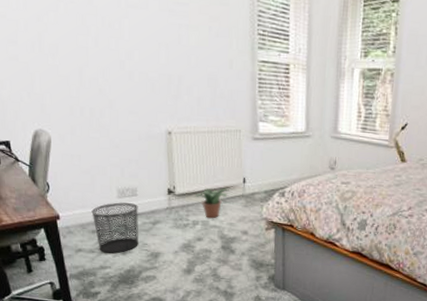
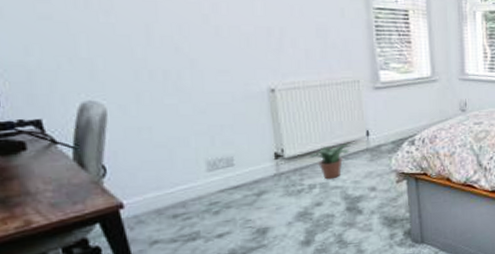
waste bin: present [91,202,139,254] -> none [170,175,240,240]

